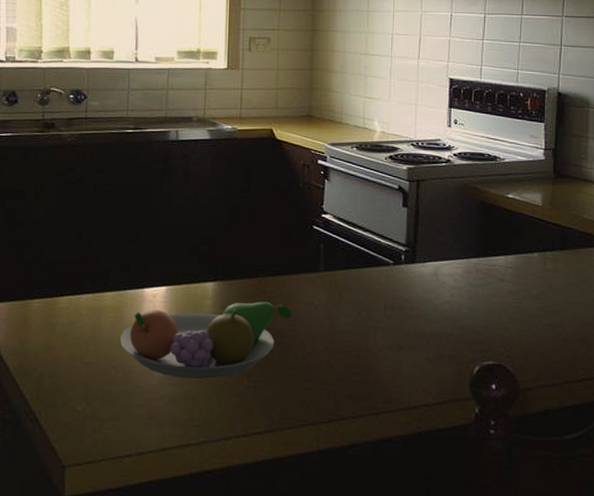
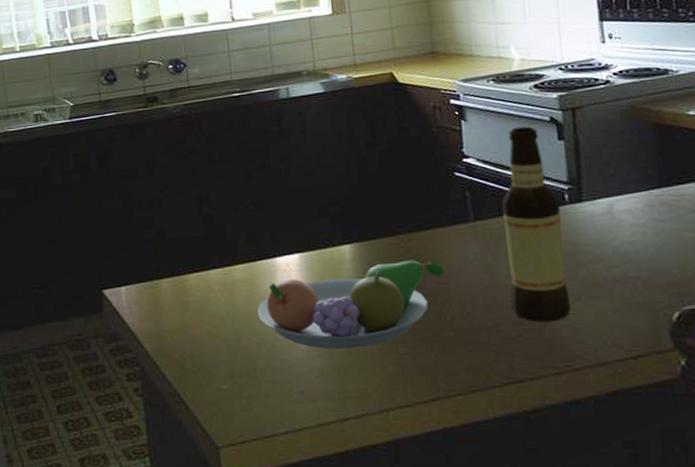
bottle: none [345,191,397,367] -> present [502,126,572,323]

